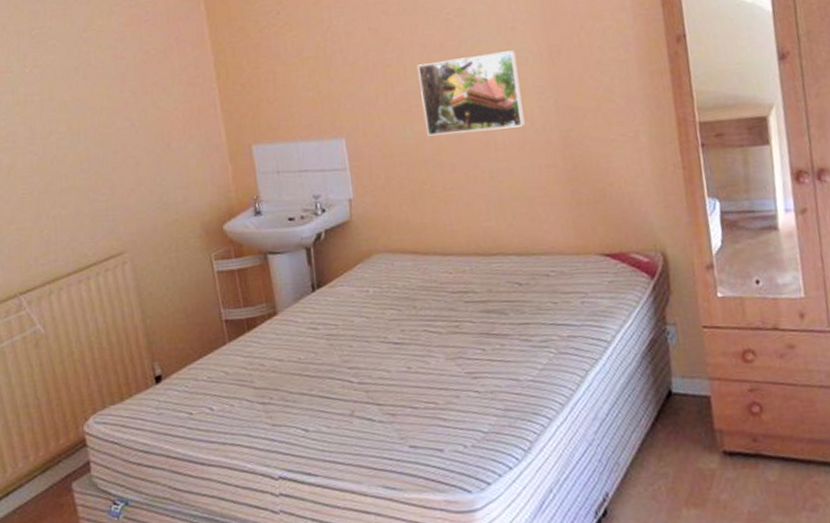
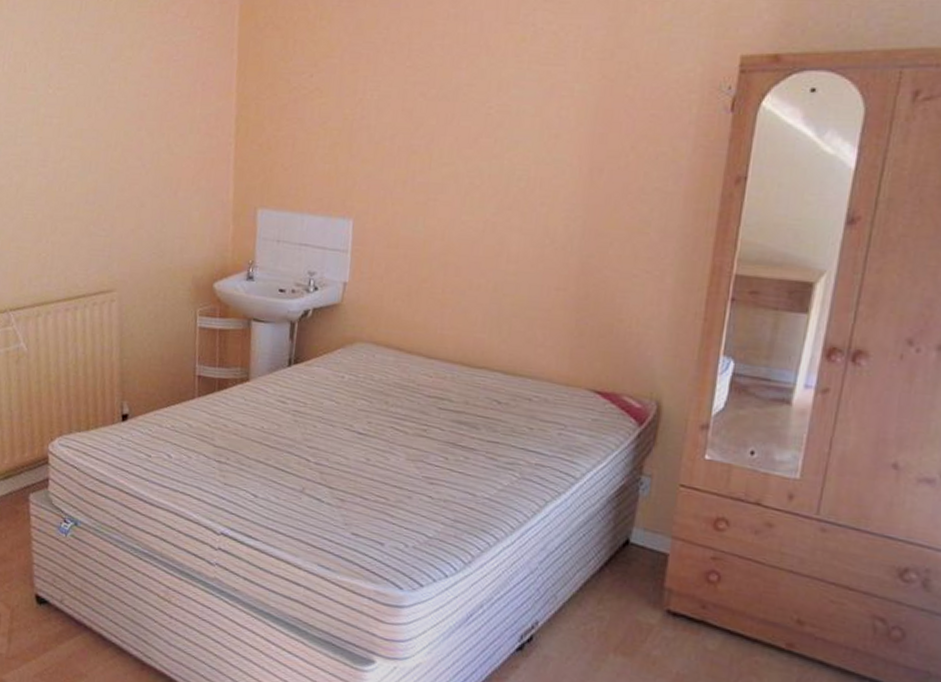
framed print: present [417,50,526,136] -> none [439,157,553,243]

